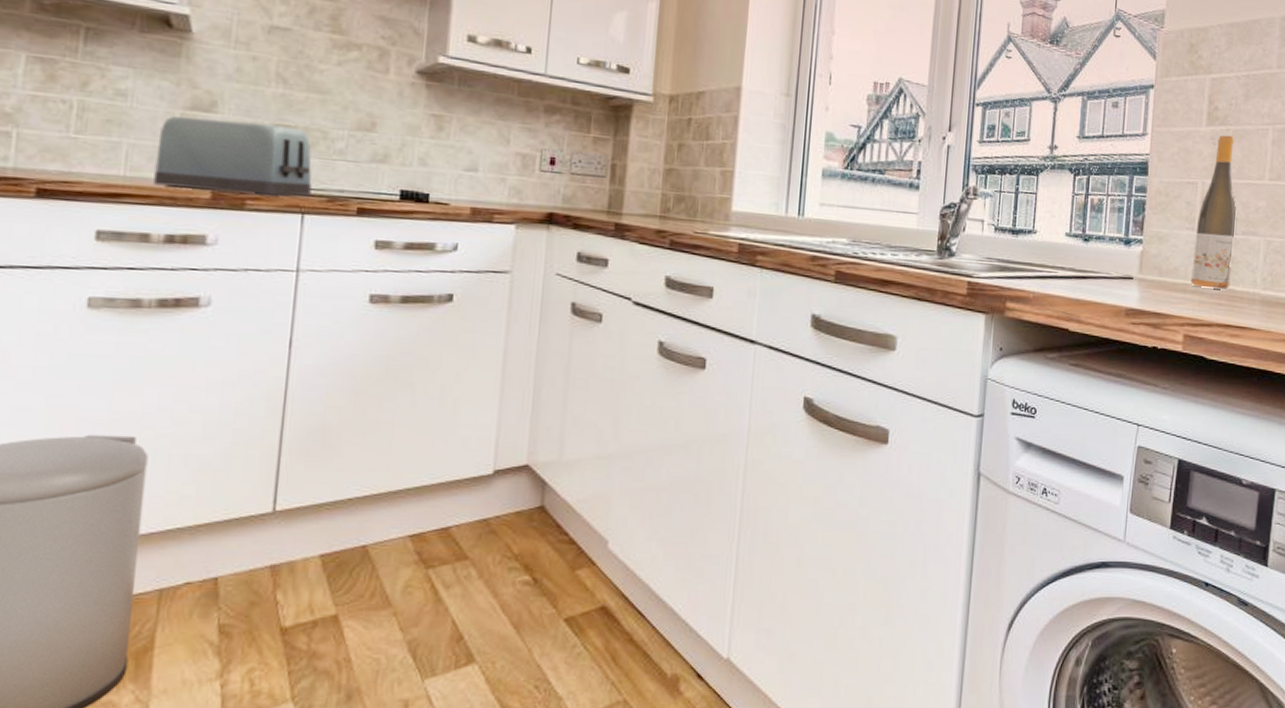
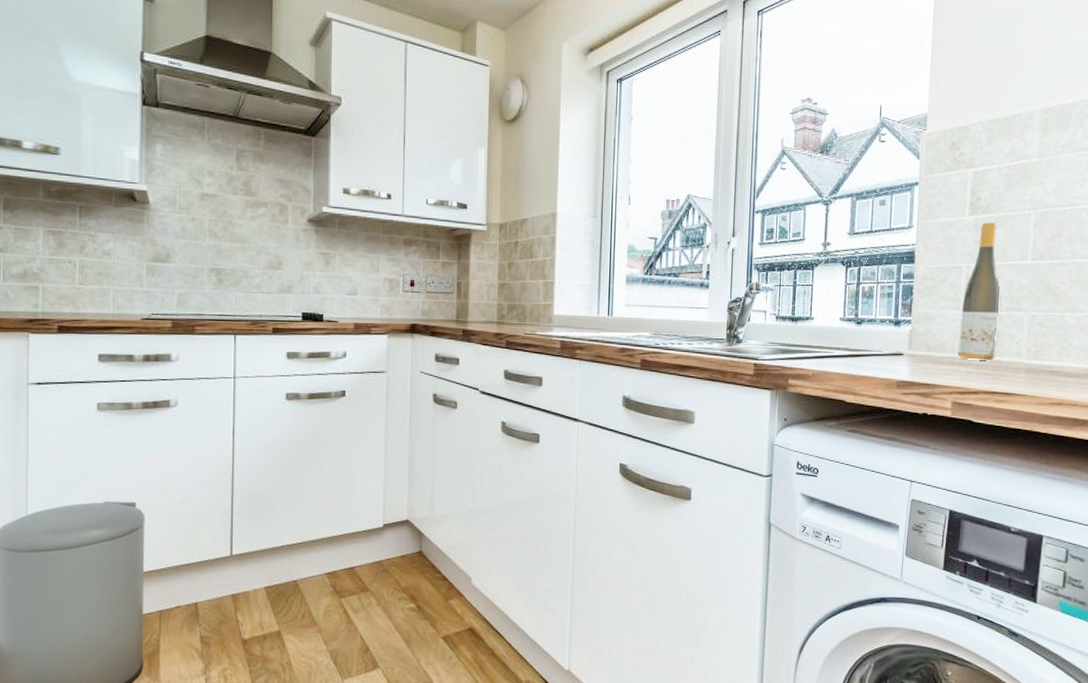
toaster: present [153,115,312,197] -> none [133,267,240,322]

